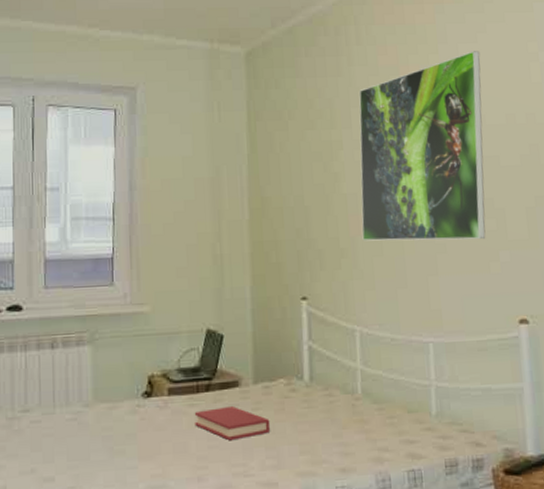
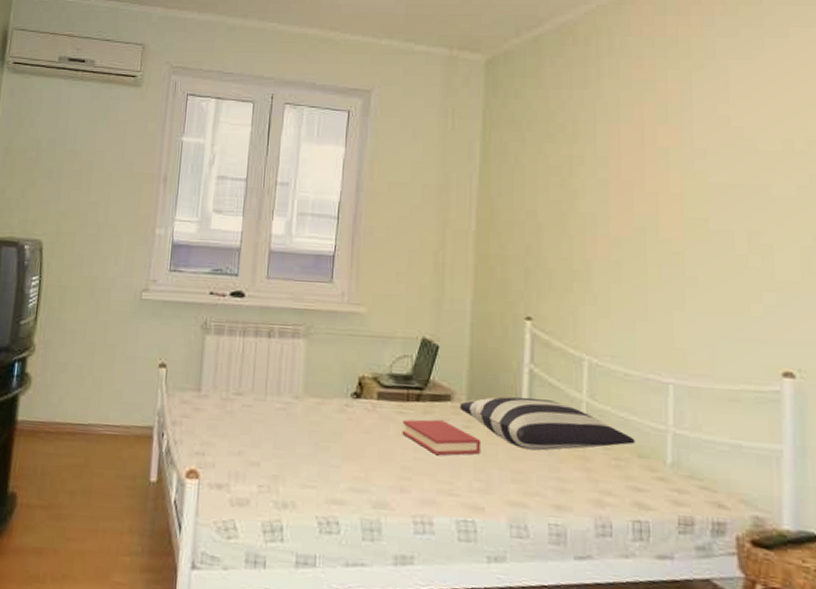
pillow: none [246,372,405,422] -> present [458,396,636,451]
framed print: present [359,51,486,241] -> none [599,68,755,277]

